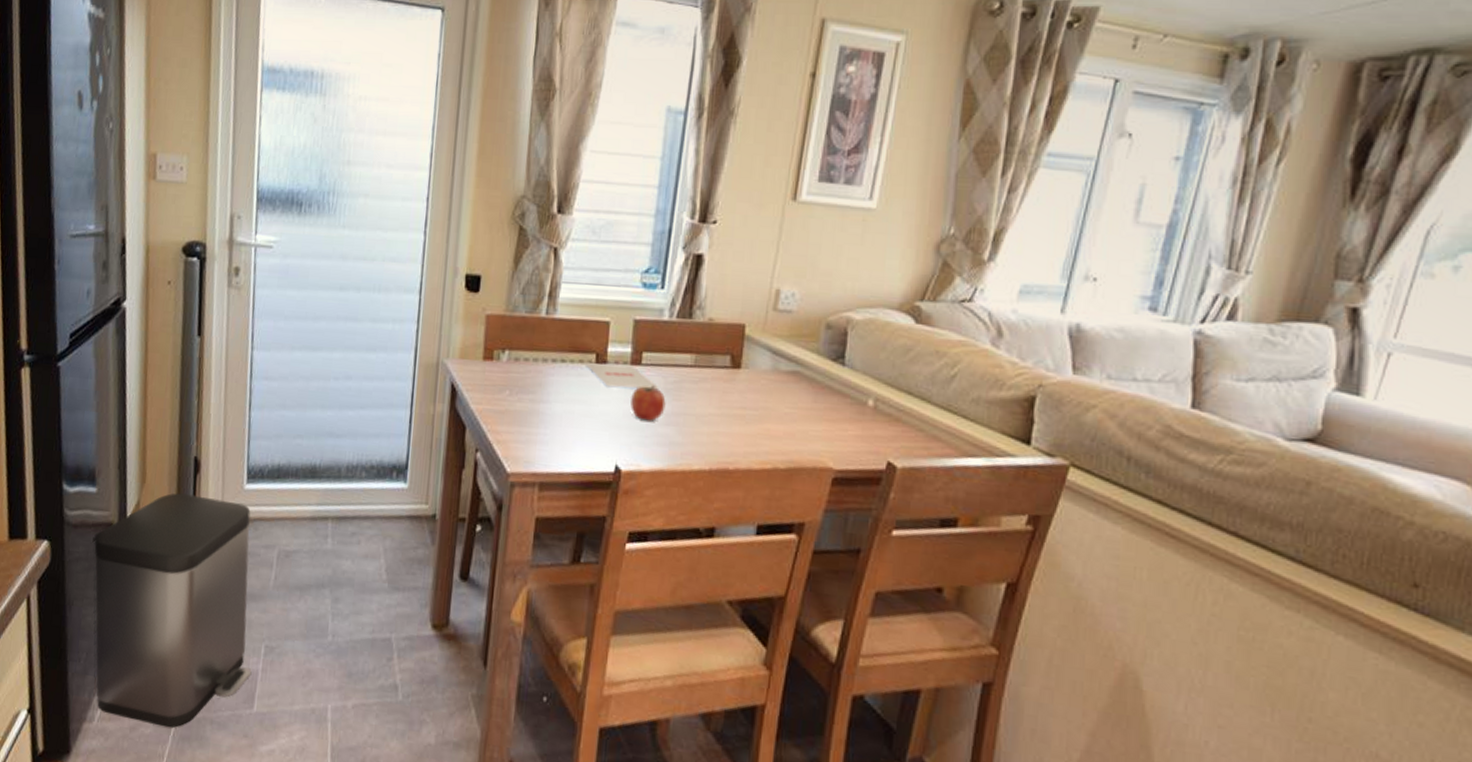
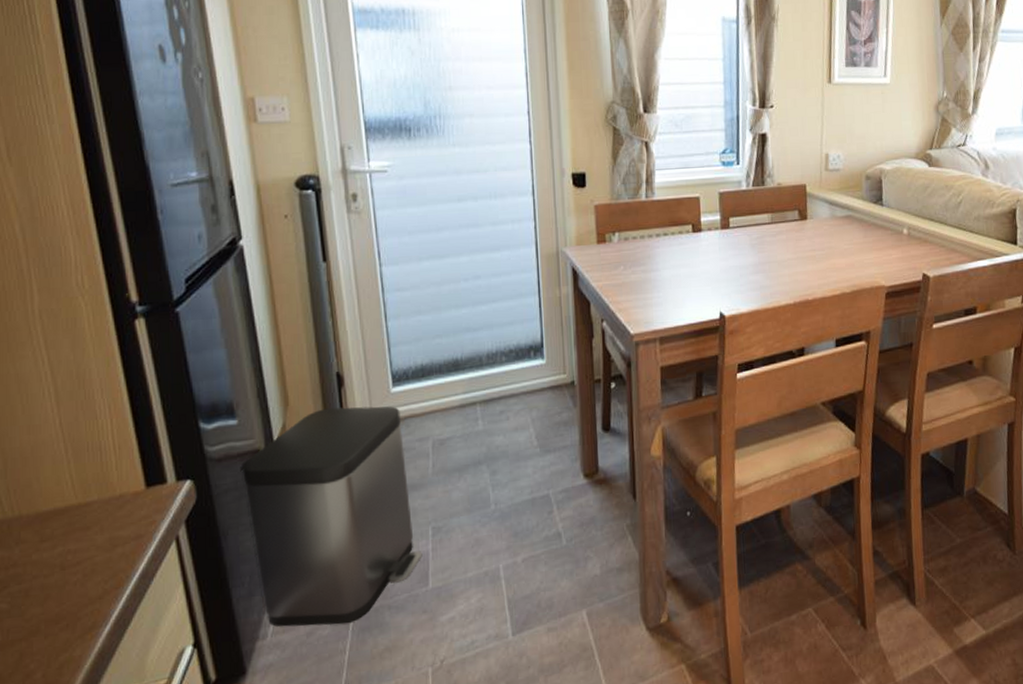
magazine: present [586,363,659,390] -> none [685,230,746,250]
fruit: present [630,385,666,421] -> none [724,243,753,273]

